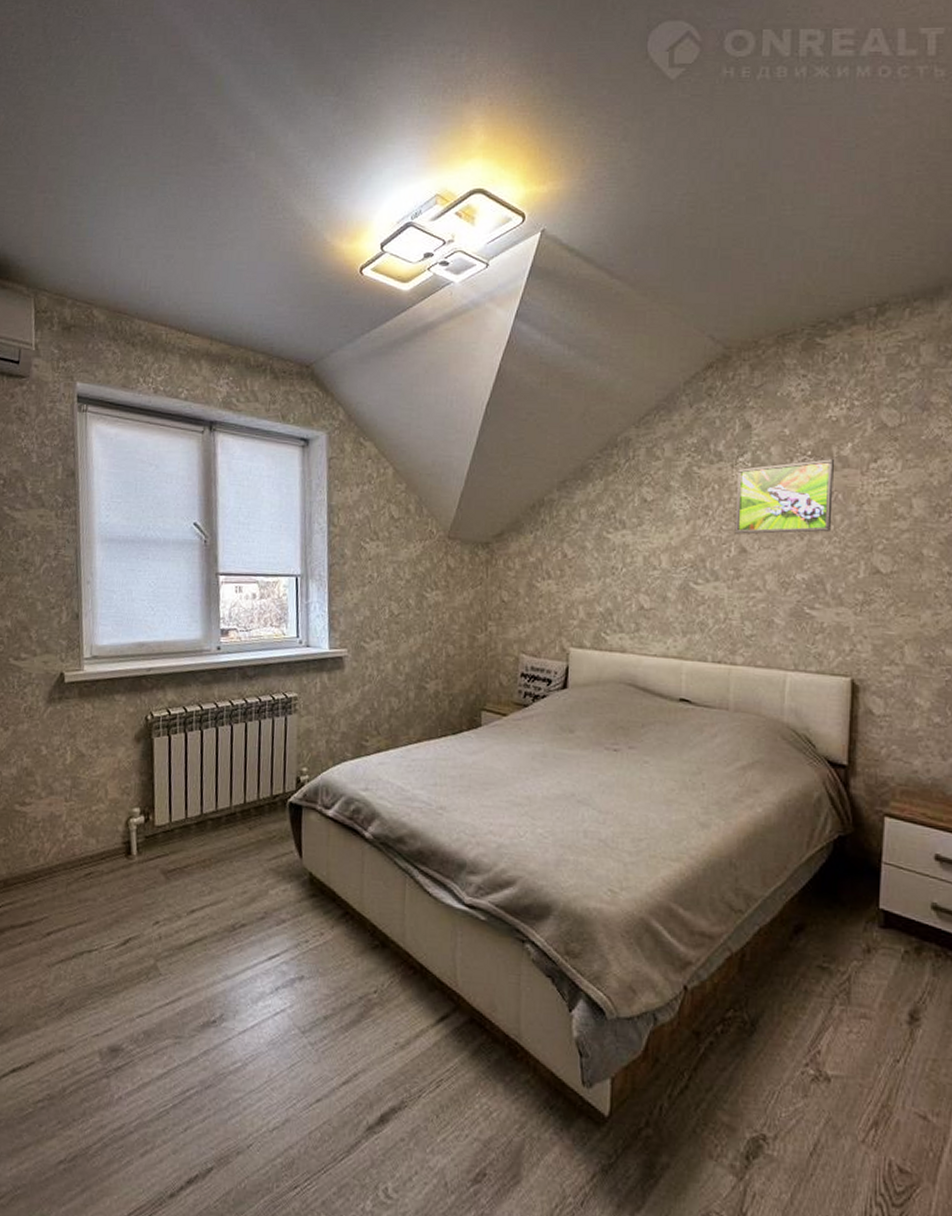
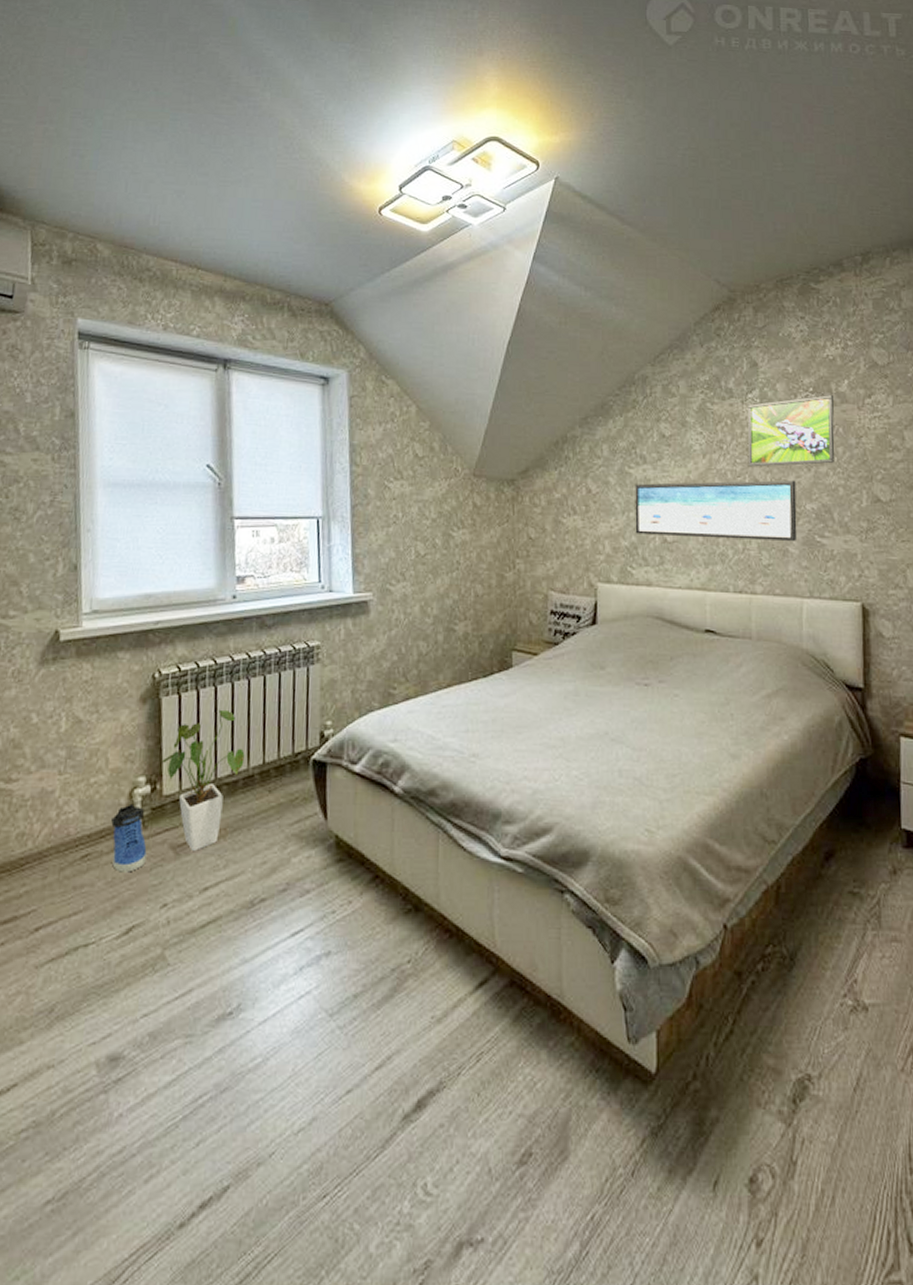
sneaker: none [109,831,141,892] -> present [110,803,147,873]
house plant: none [154,751,228,877] -> present [162,709,245,851]
wall art: none [611,548,786,612] -> present [635,480,797,541]

